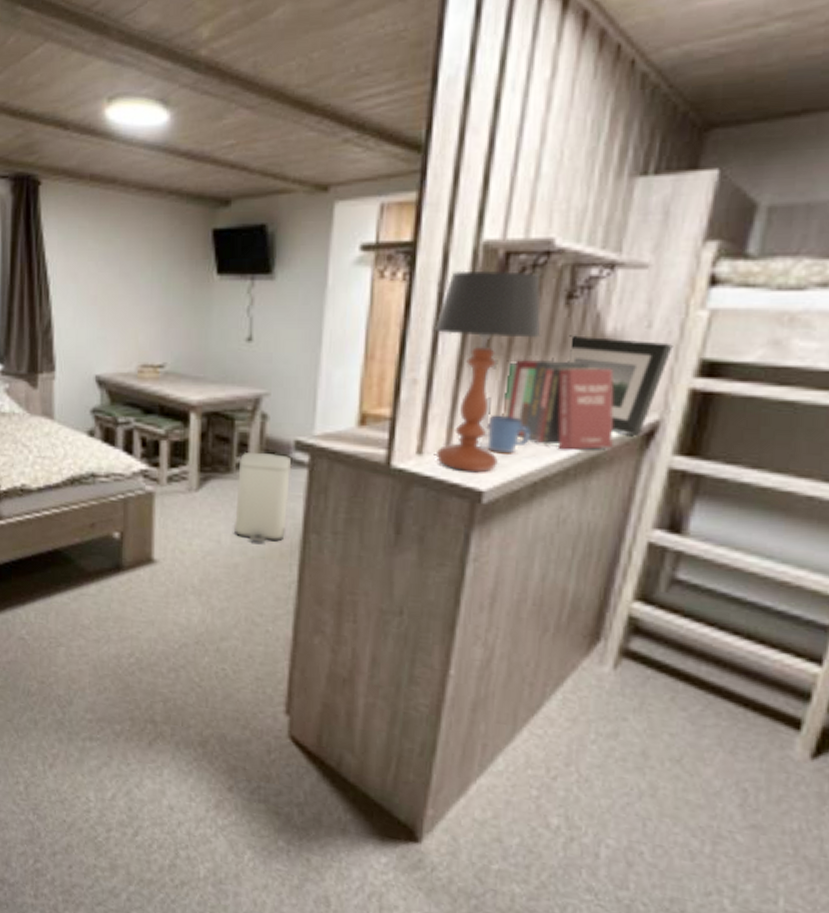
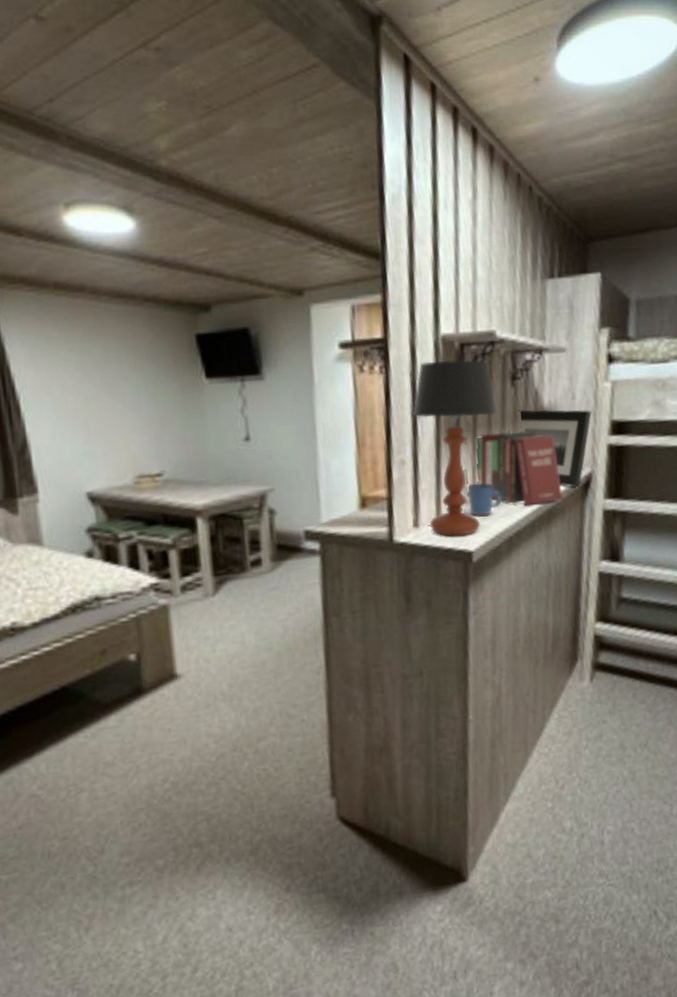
pedal bin: present [235,451,292,542] -> none [253,546,307,635]

